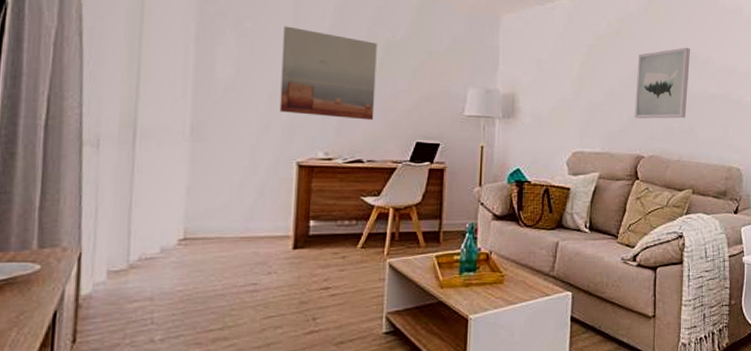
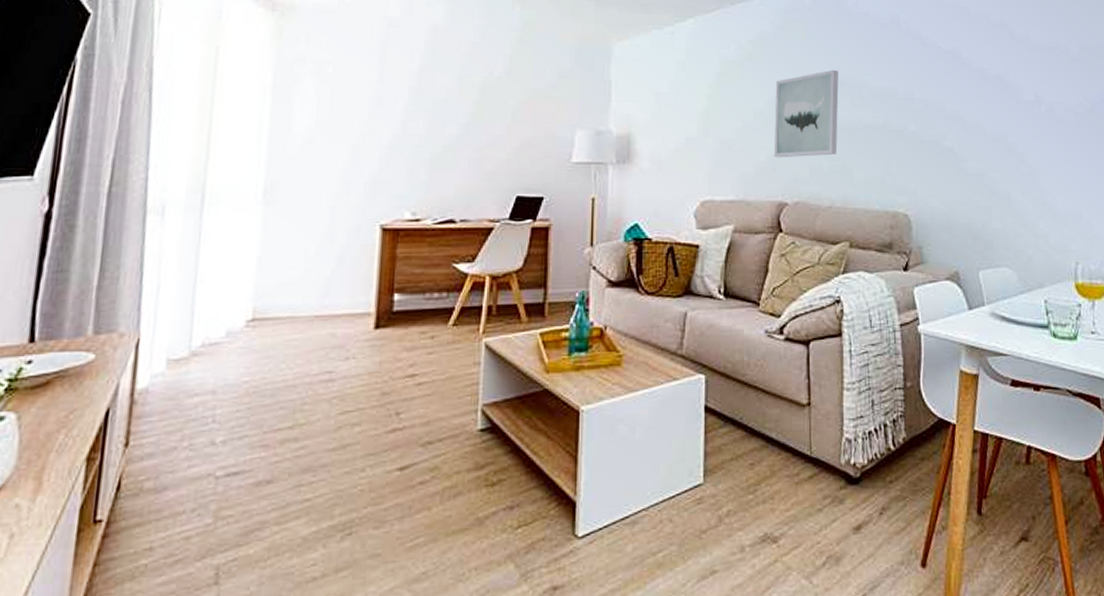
wall art: present [279,26,377,121] -> none [362,69,472,173]

